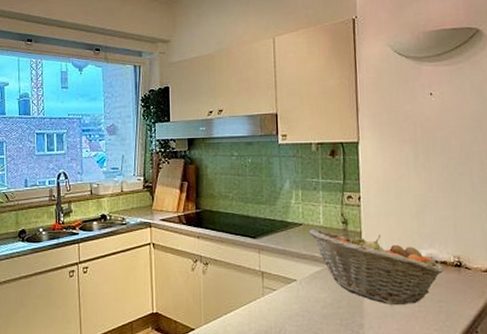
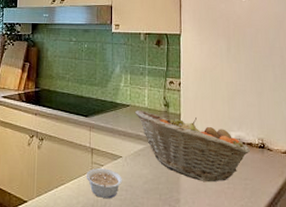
legume: none [257,293,299,325] -> present [86,168,123,199]

